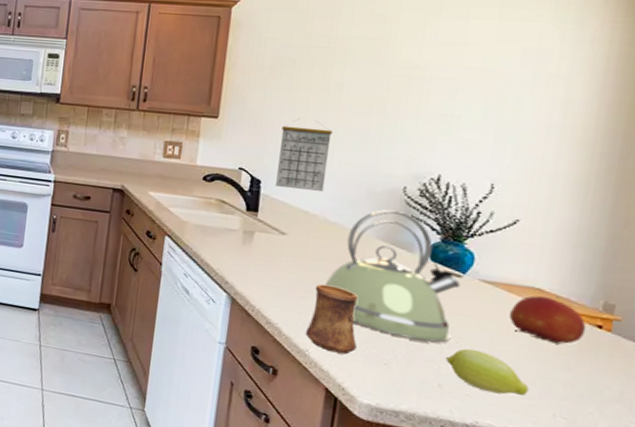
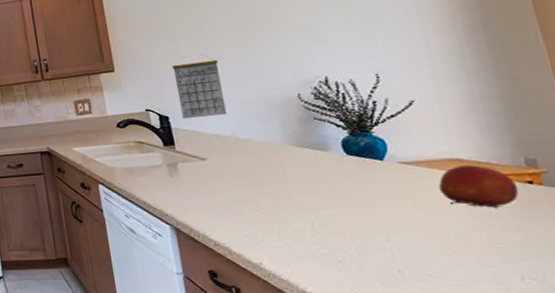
cup: present [305,284,359,355] -> none [249,197,307,261]
kettle: present [325,209,464,343] -> none [256,116,393,232]
fruit: present [446,348,529,397] -> none [395,229,488,268]

